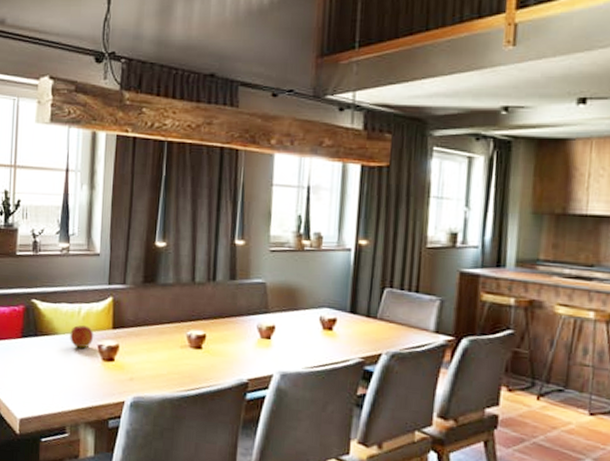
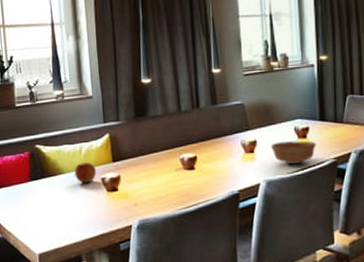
bowl: none [289,330,342,359] -> present [270,141,316,165]

